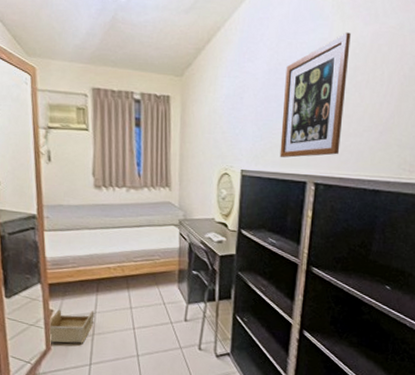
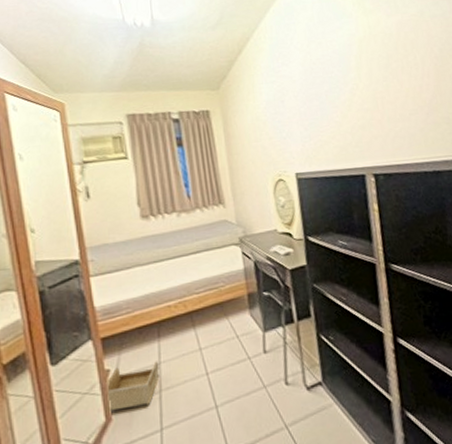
wall art: present [279,32,351,158] -> none [321,25,392,154]

